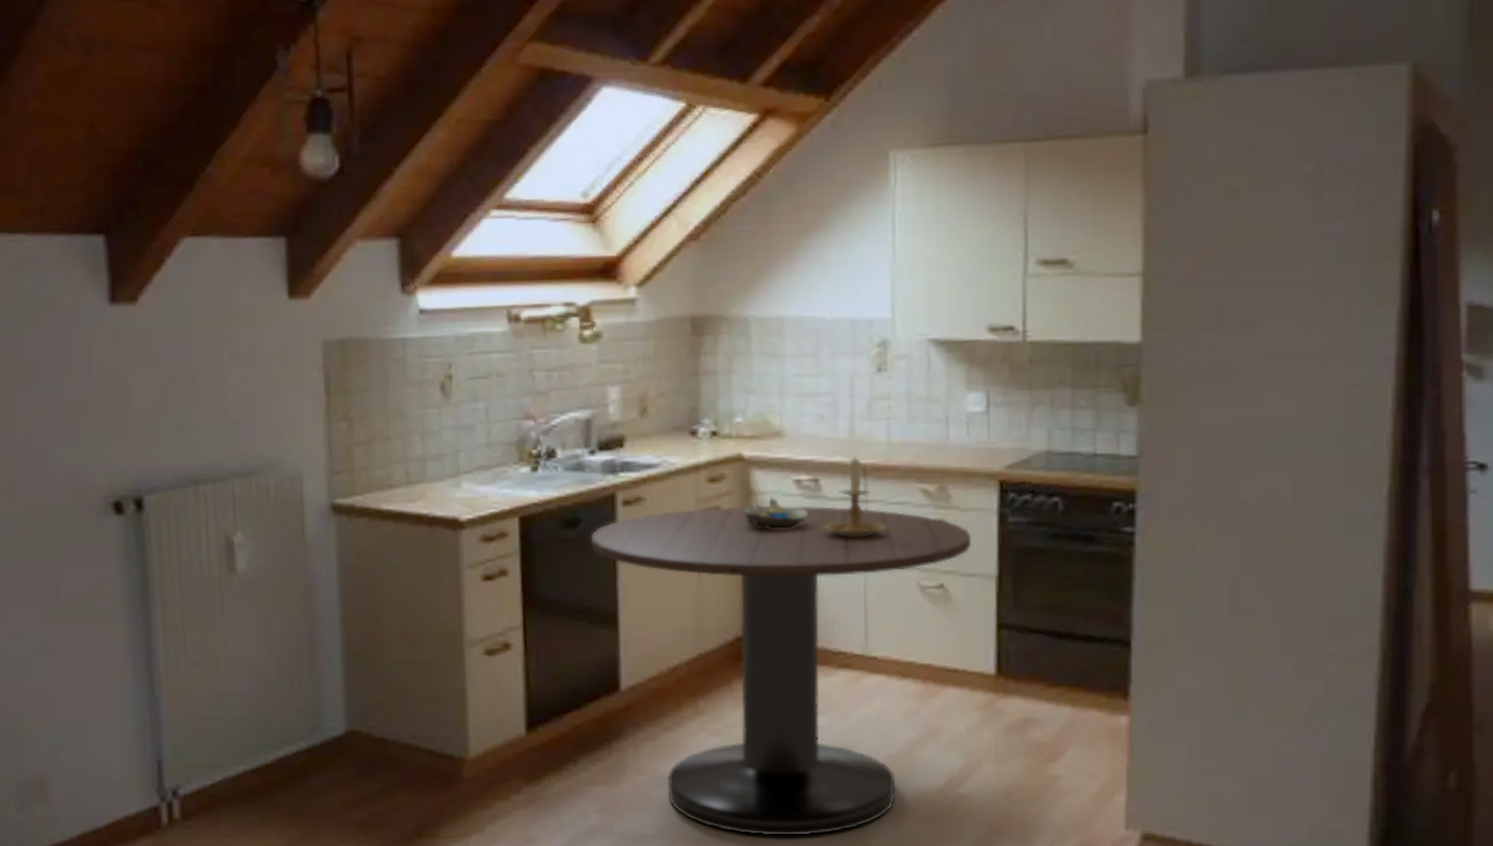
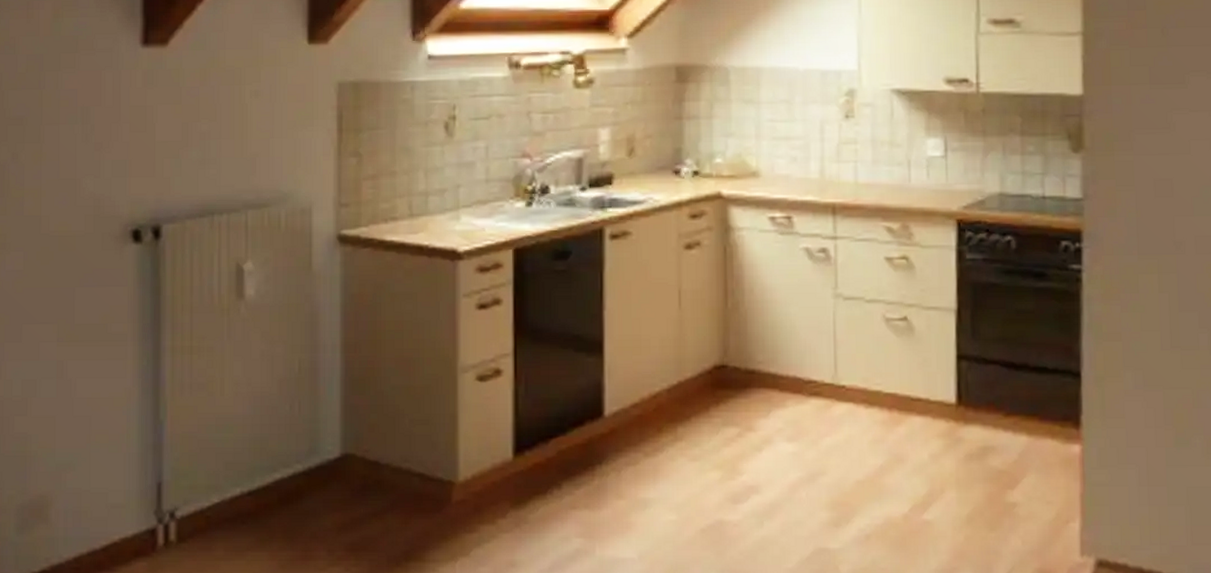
dining table: present [590,505,972,836] -> none [579,241,933,561]
decorative bowl: present [742,496,810,529] -> none [720,232,783,263]
candle holder: present [823,455,887,537] -> none [795,195,855,271]

